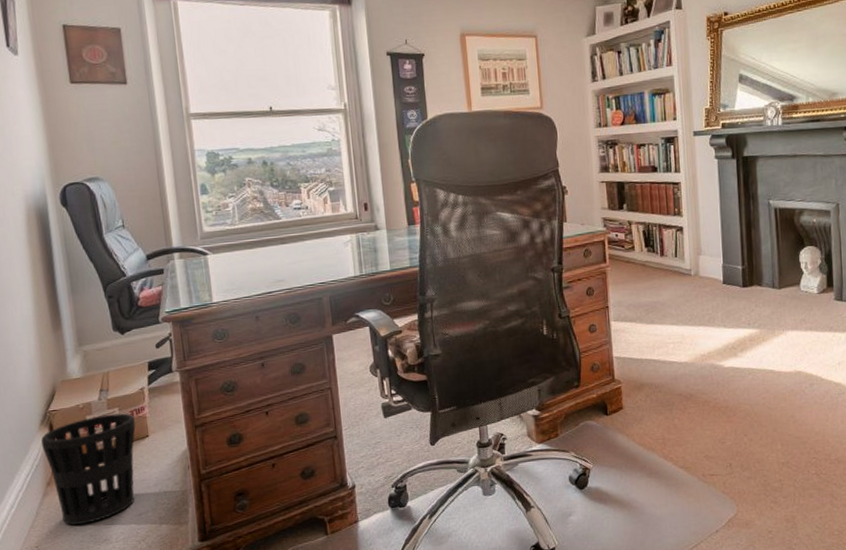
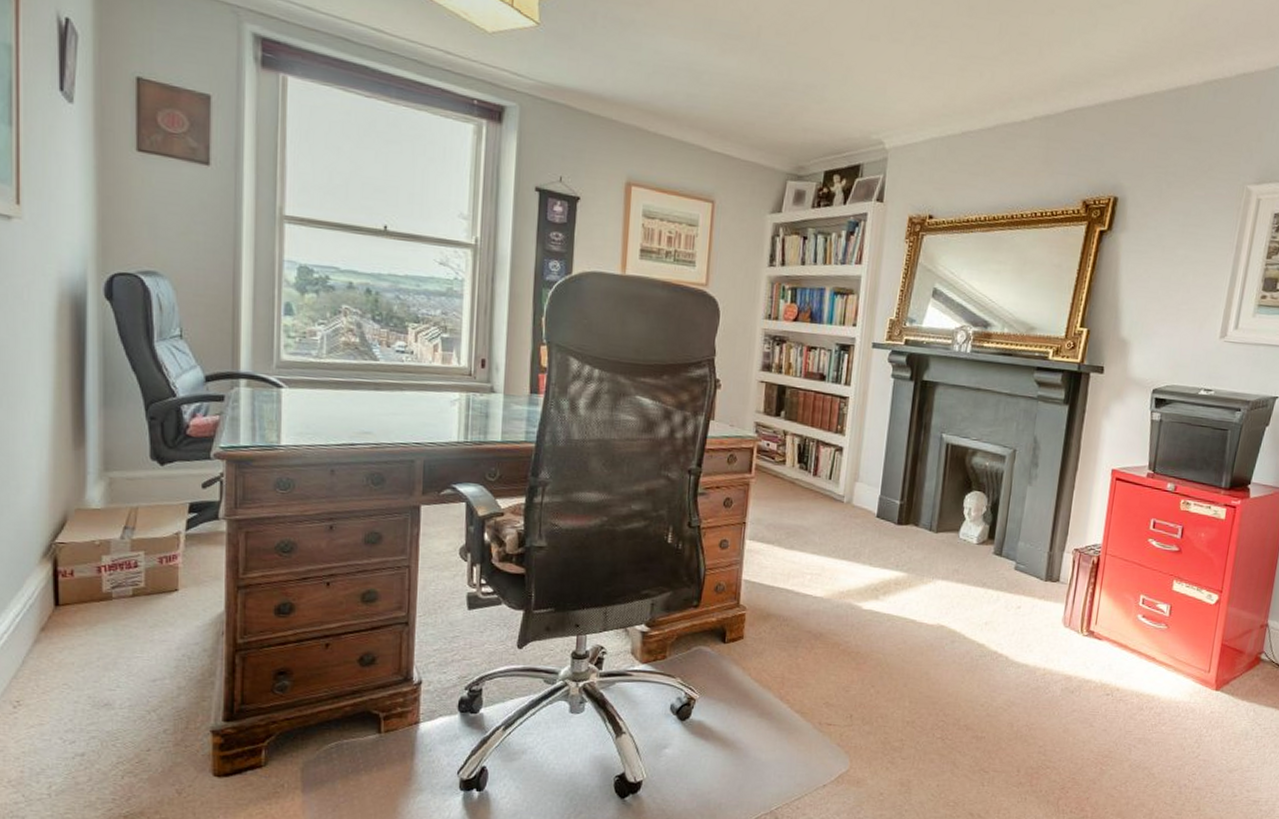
wastebasket: present [41,413,136,525] -> none [41,557,163,682]

